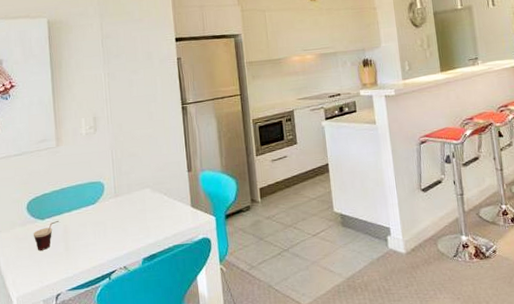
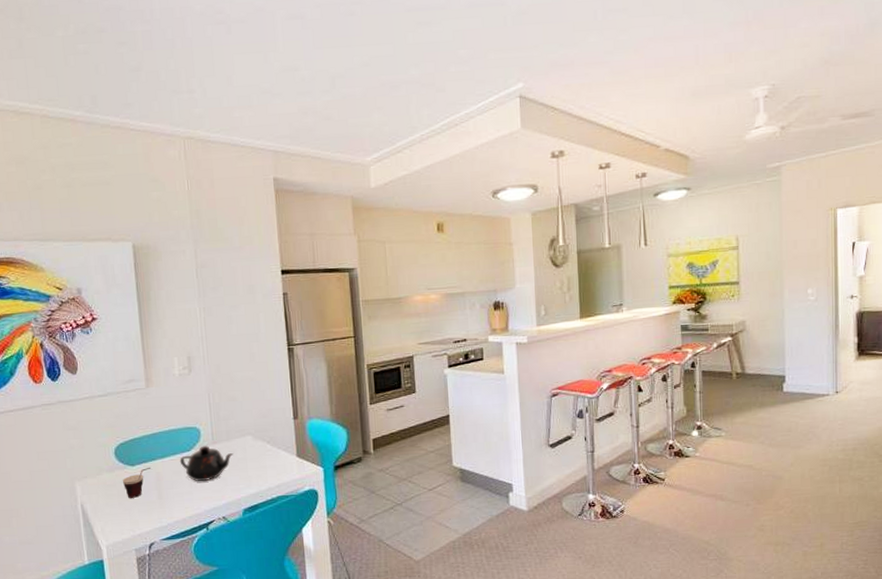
teapot: none [85,198,134,233] -> present [179,445,234,481]

